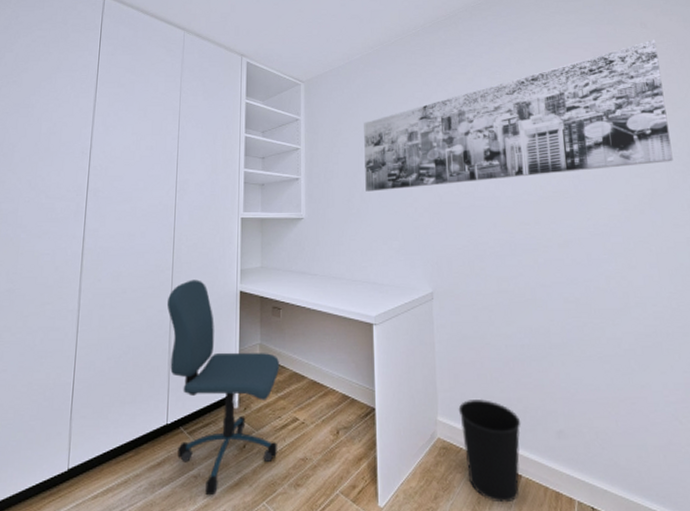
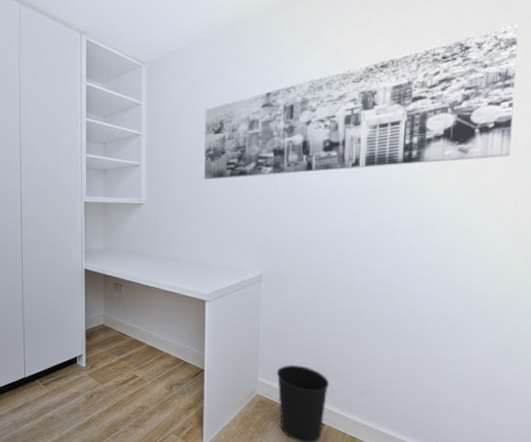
office chair: present [167,280,280,496] -> none [19,258,122,432]

